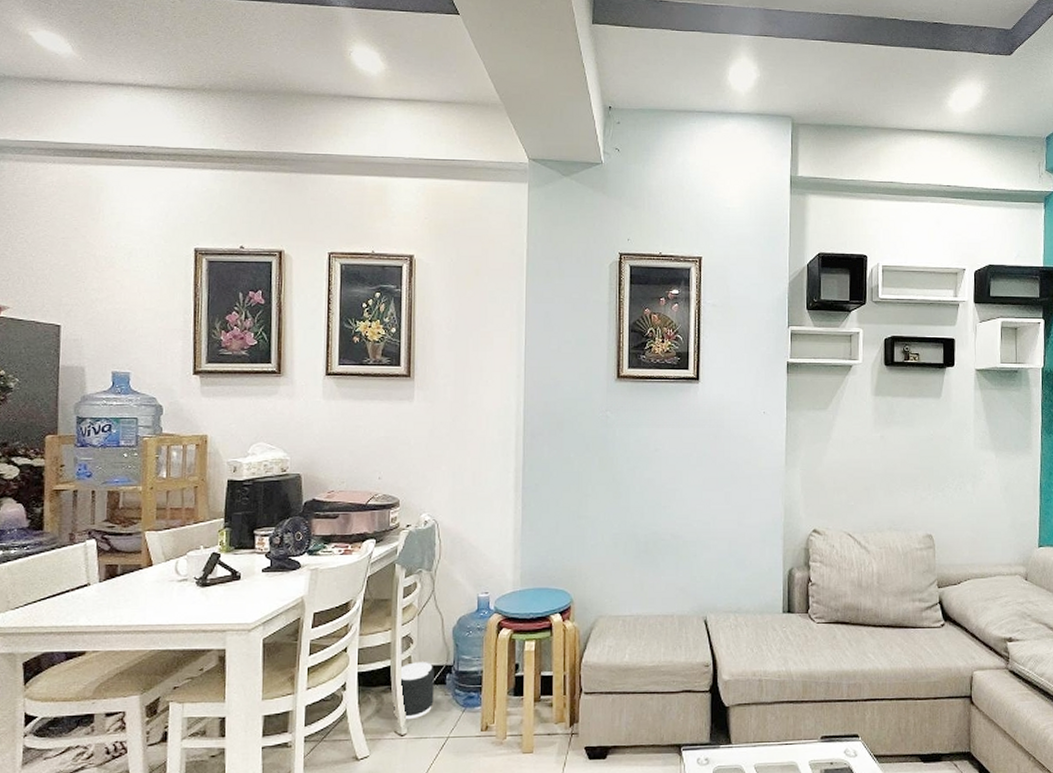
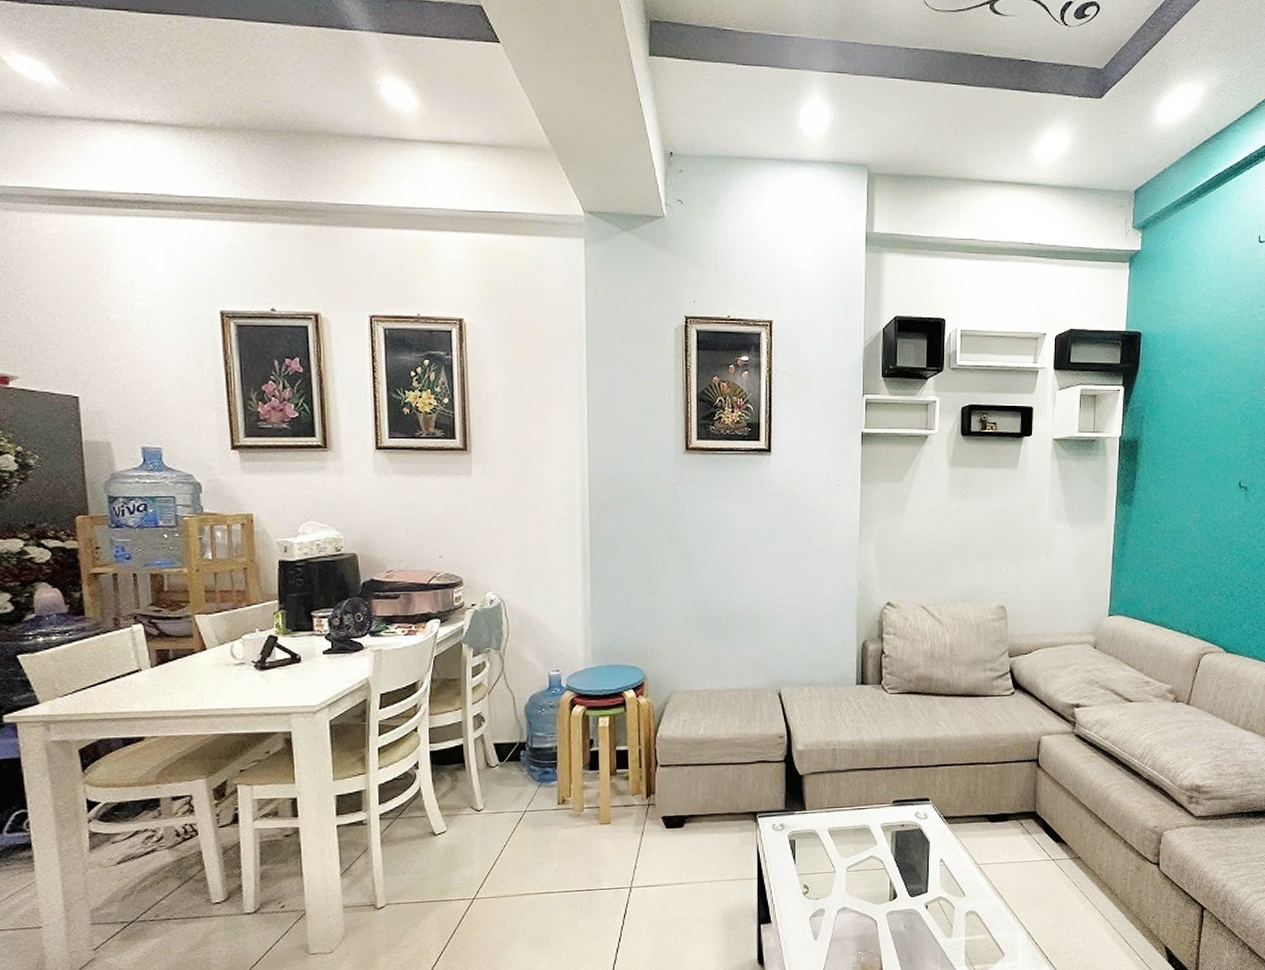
speaker: present [394,662,434,720] -> none [469,740,509,796]

